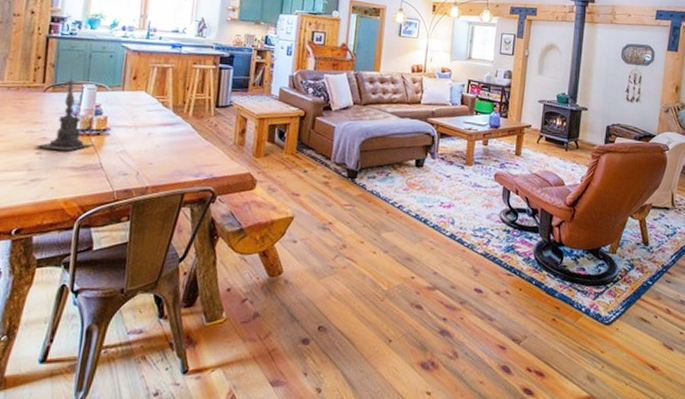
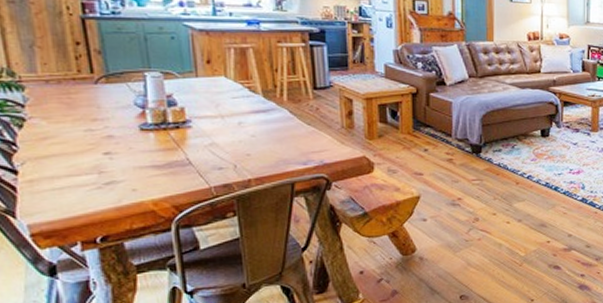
candle holder: present [34,72,95,151] -> none [98,59,177,149]

